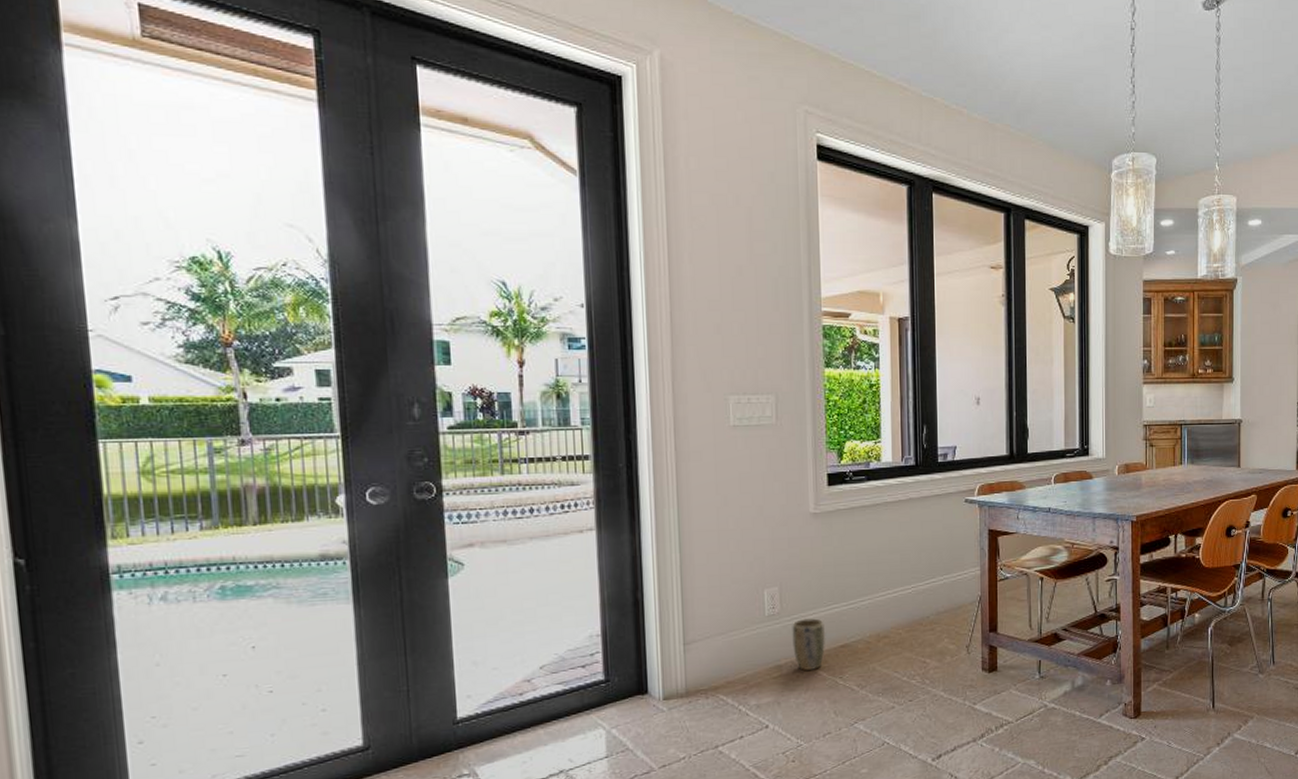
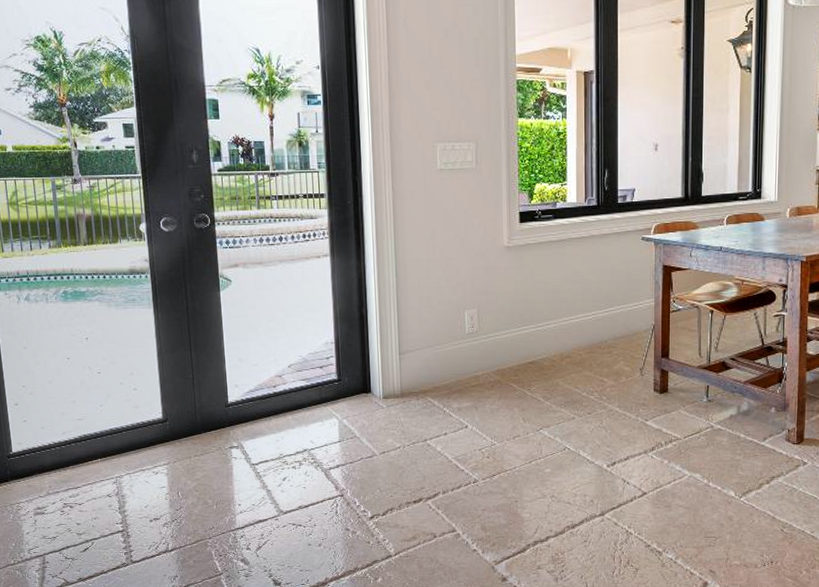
plant pot: present [792,618,826,670] -> none [488,337,517,381]

